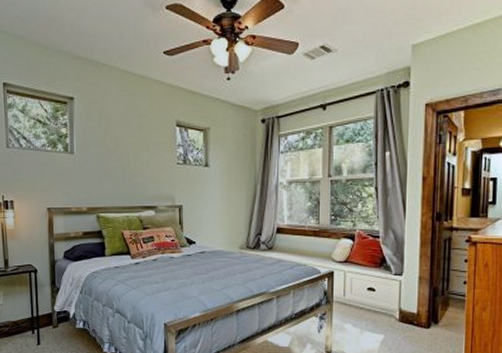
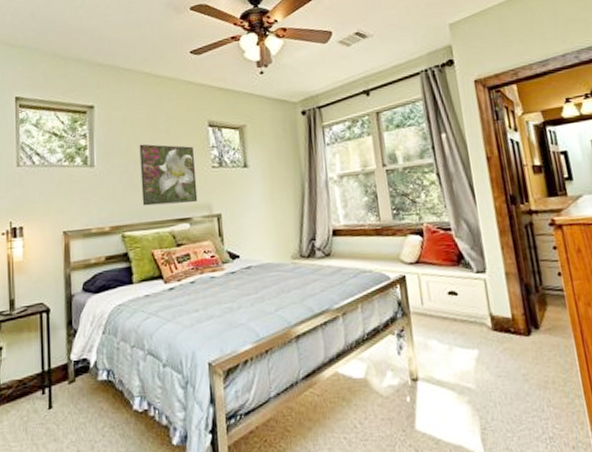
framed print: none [114,137,163,194] -> present [139,144,198,206]

